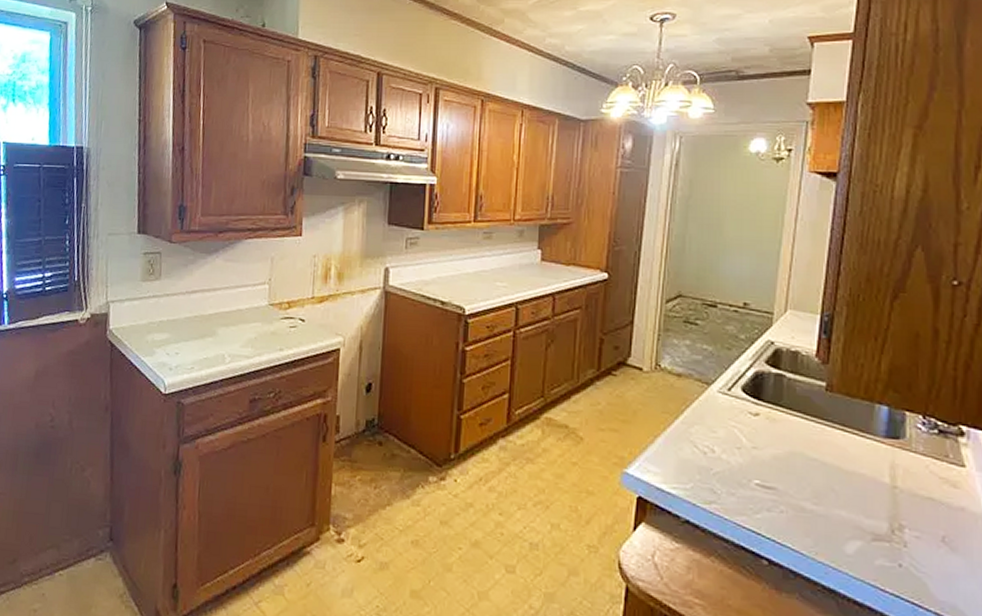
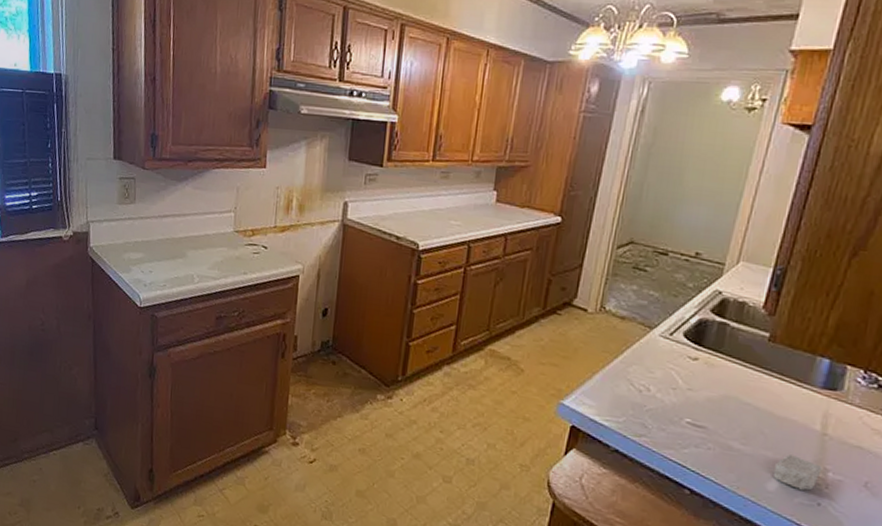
soap bar: none [849,512,898,551] -> present [773,454,823,491]

